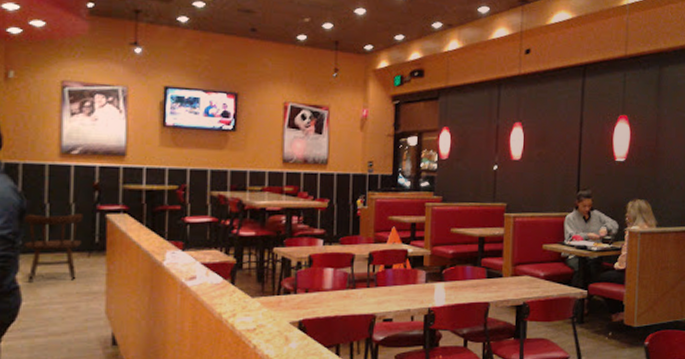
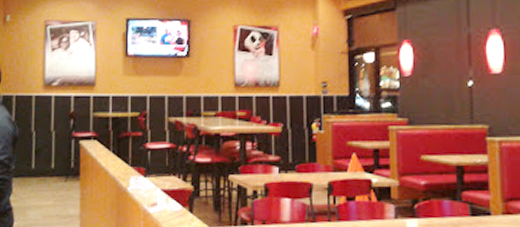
dining chair: present [24,213,84,283] -> none [16,140,62,205]

